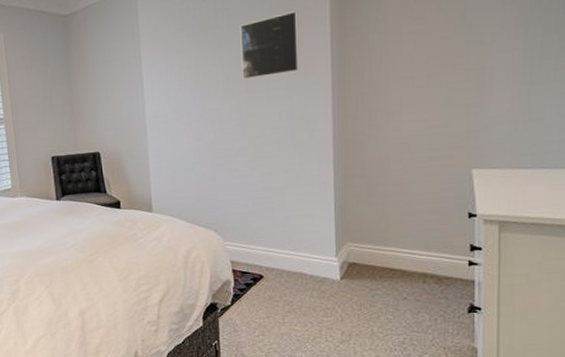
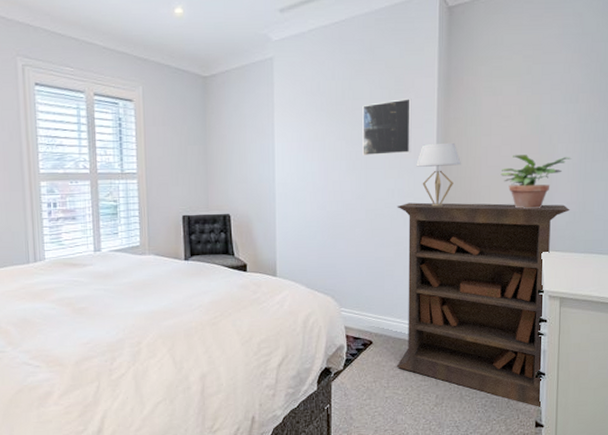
bookcase: none [285,113,510,347] -> present [396,202,570,408]
table lamp: none [307,54,363,128] -> present [416,142,461,207]
potted plant: none [414,57,511,123] -> present [500,155,572,209]

